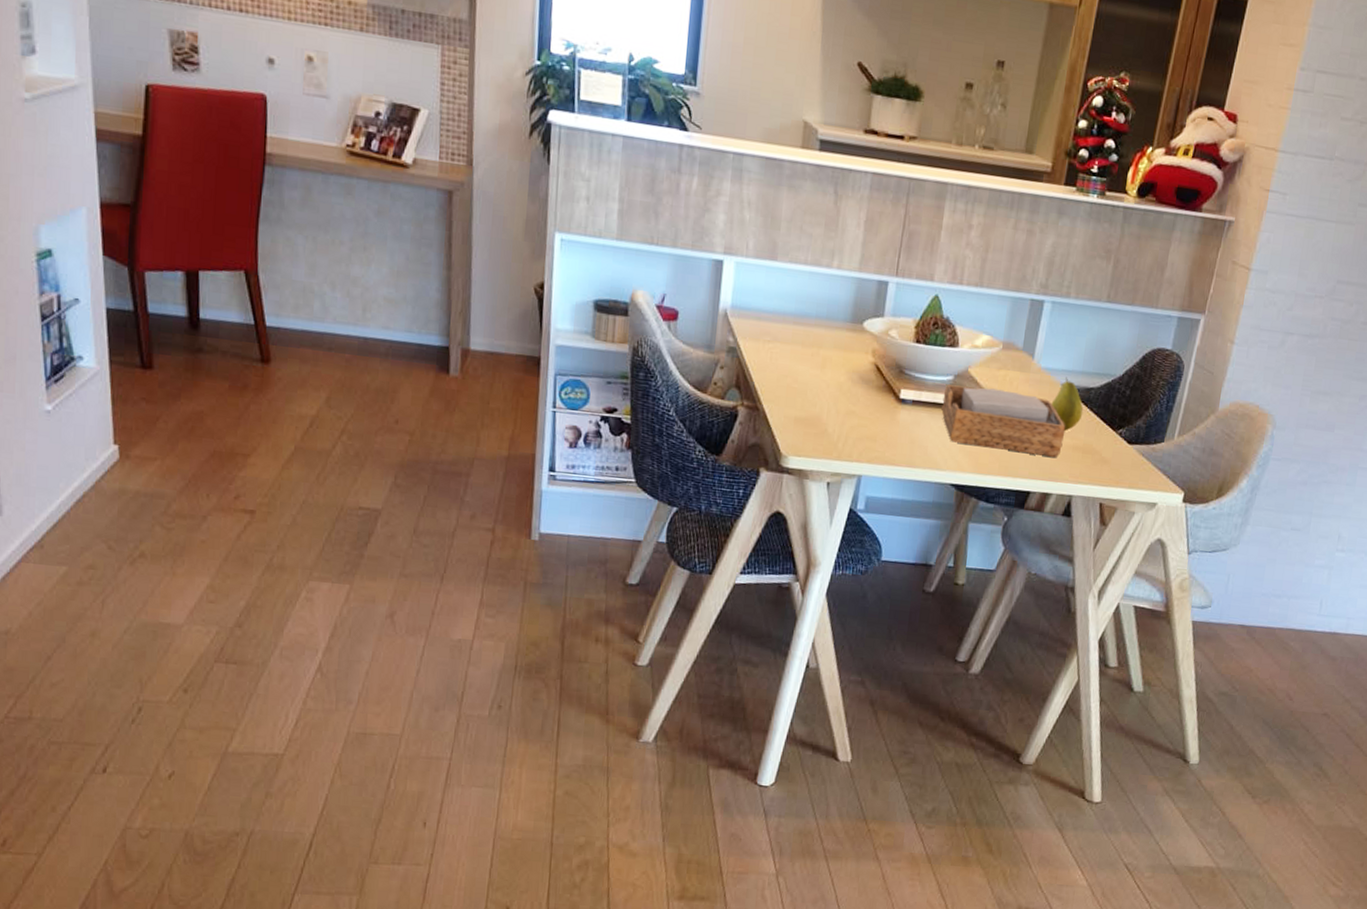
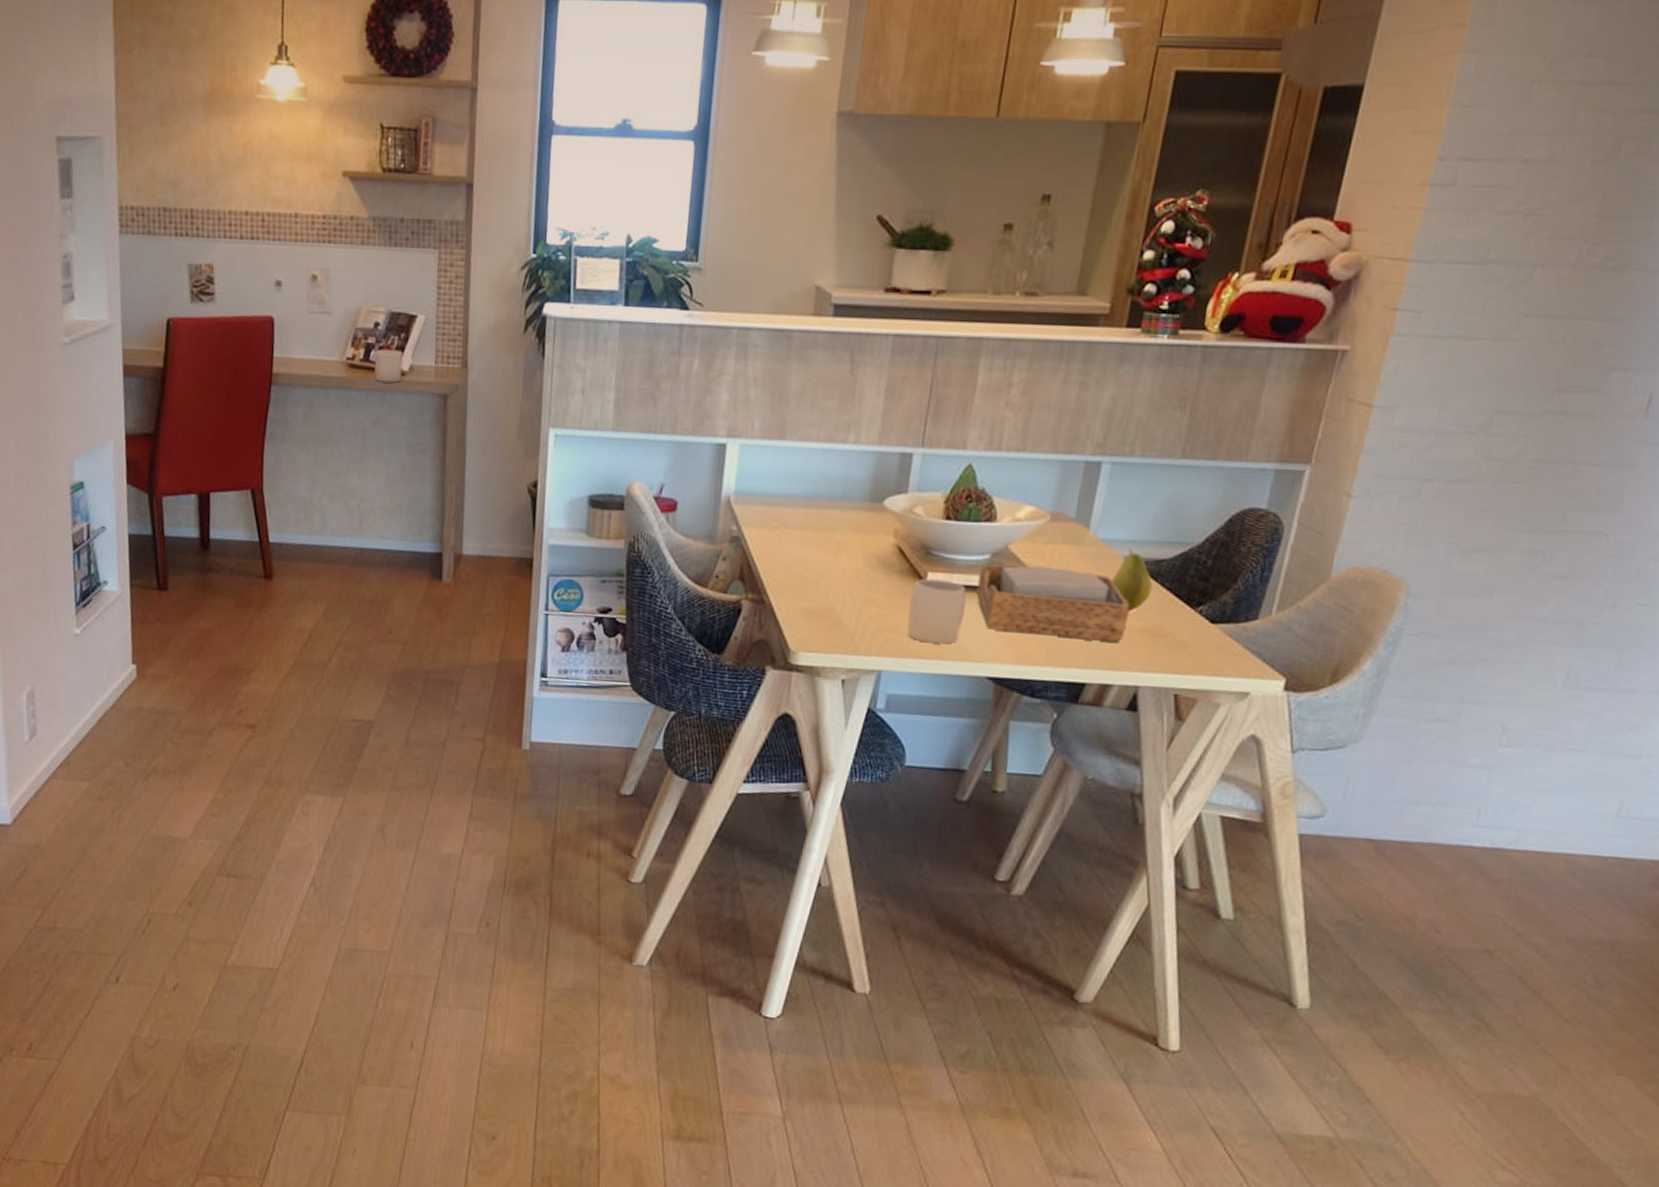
mug: none [375,139,406,175] -> present [374,349,403,383]
mug: none [883,394,933,454] -> present [907,578,967,644]

